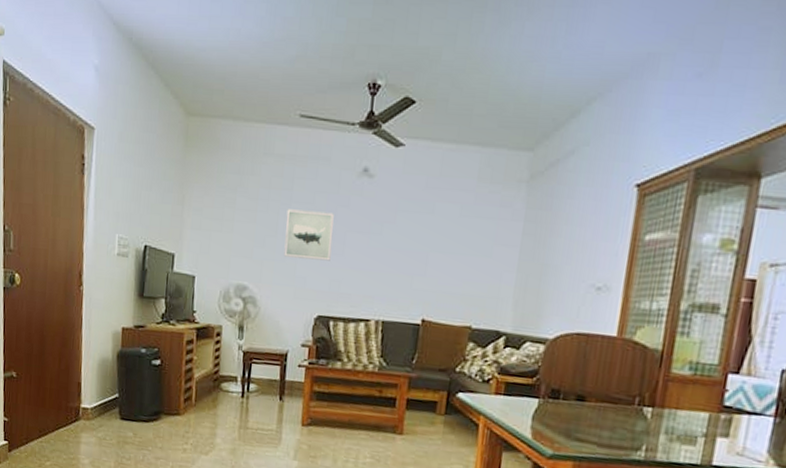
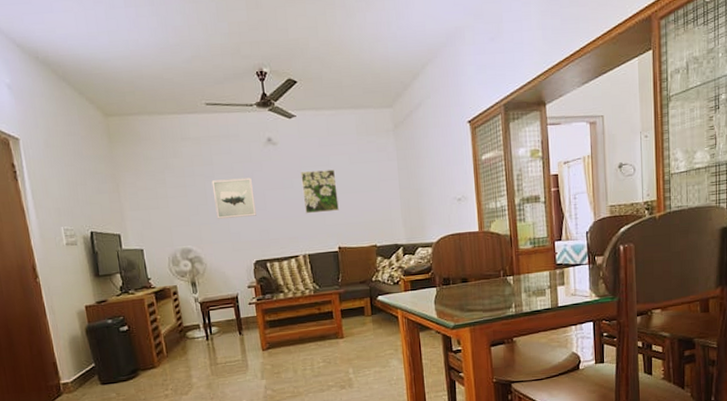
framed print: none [390,216,439,273] -> present [301,169,339,214]

